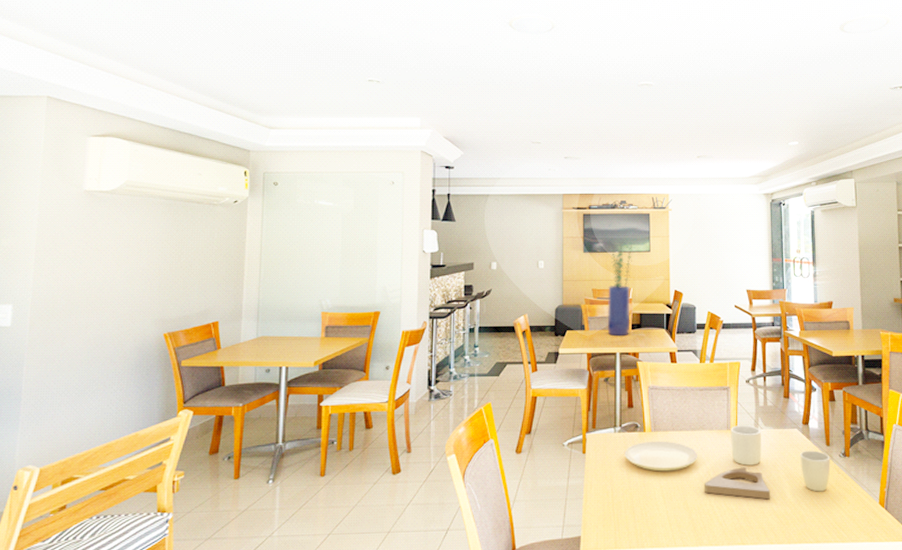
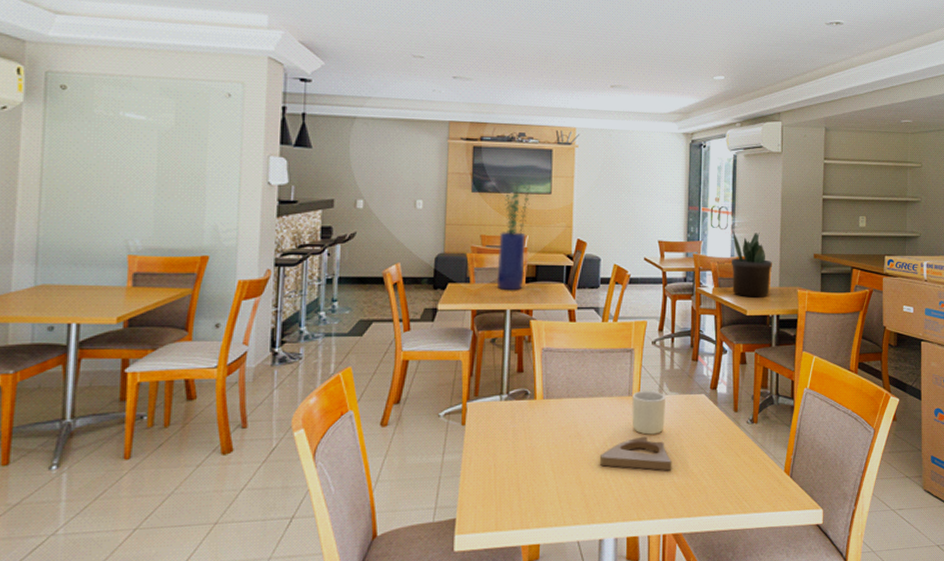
plate: present [624,441,698,472] -> none [511,409,595,444]
cup: present [800,450,831,492] -> none [705,417,737,461]
planter: none [814,279,854,340] -> present [731,231,772,298]

